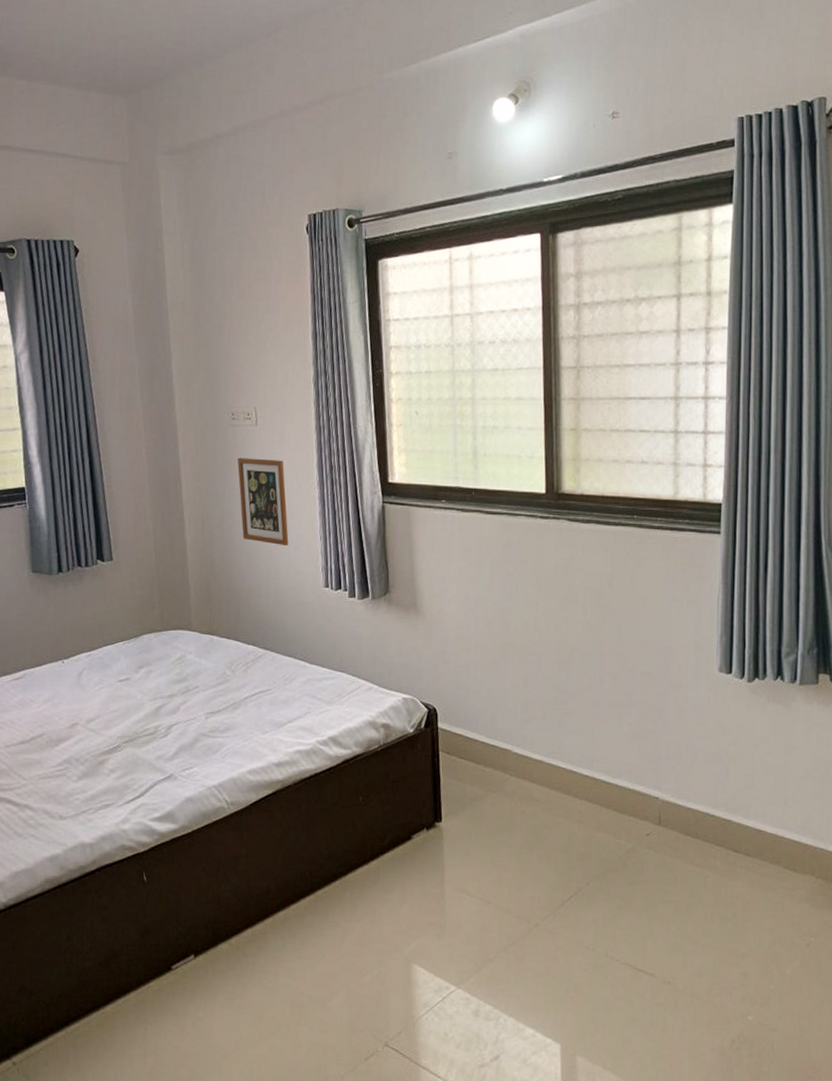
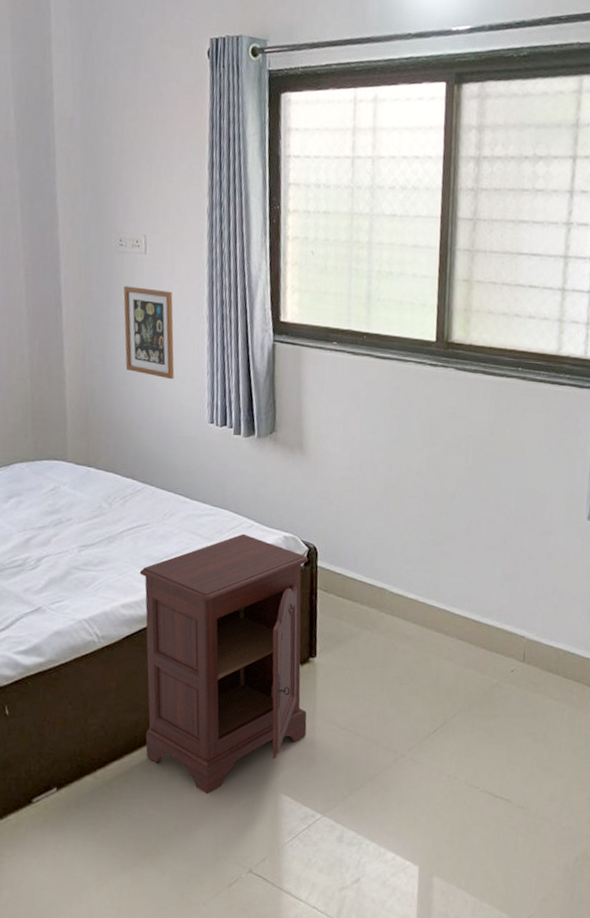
nightstand: none [264,696,436,963] -> present [139,533,309,794]

